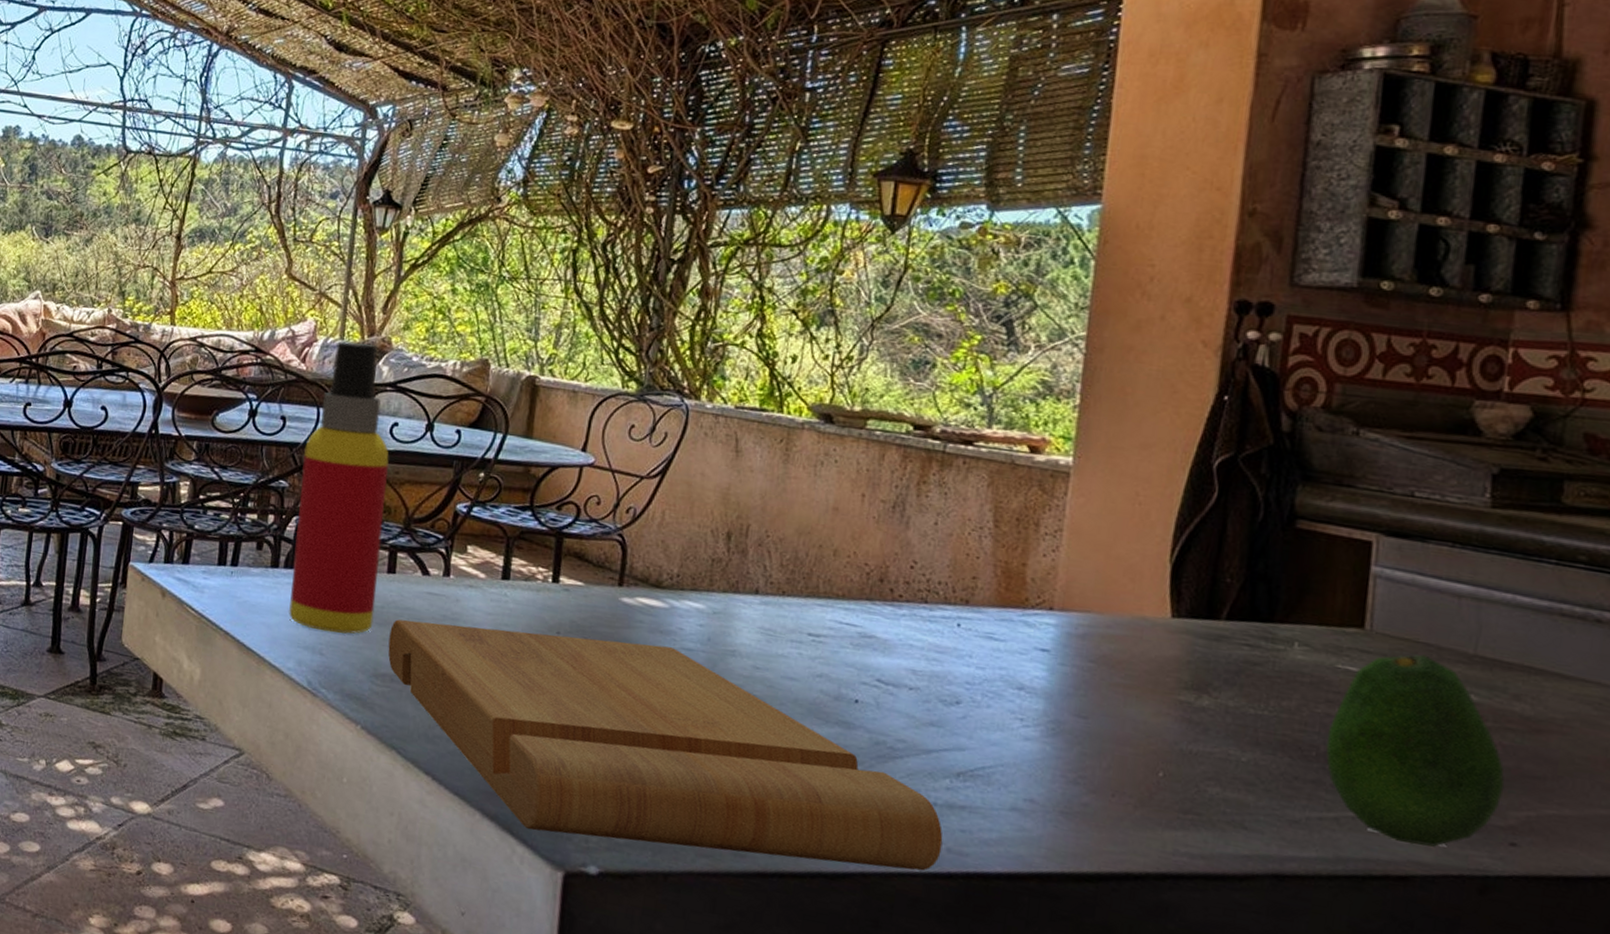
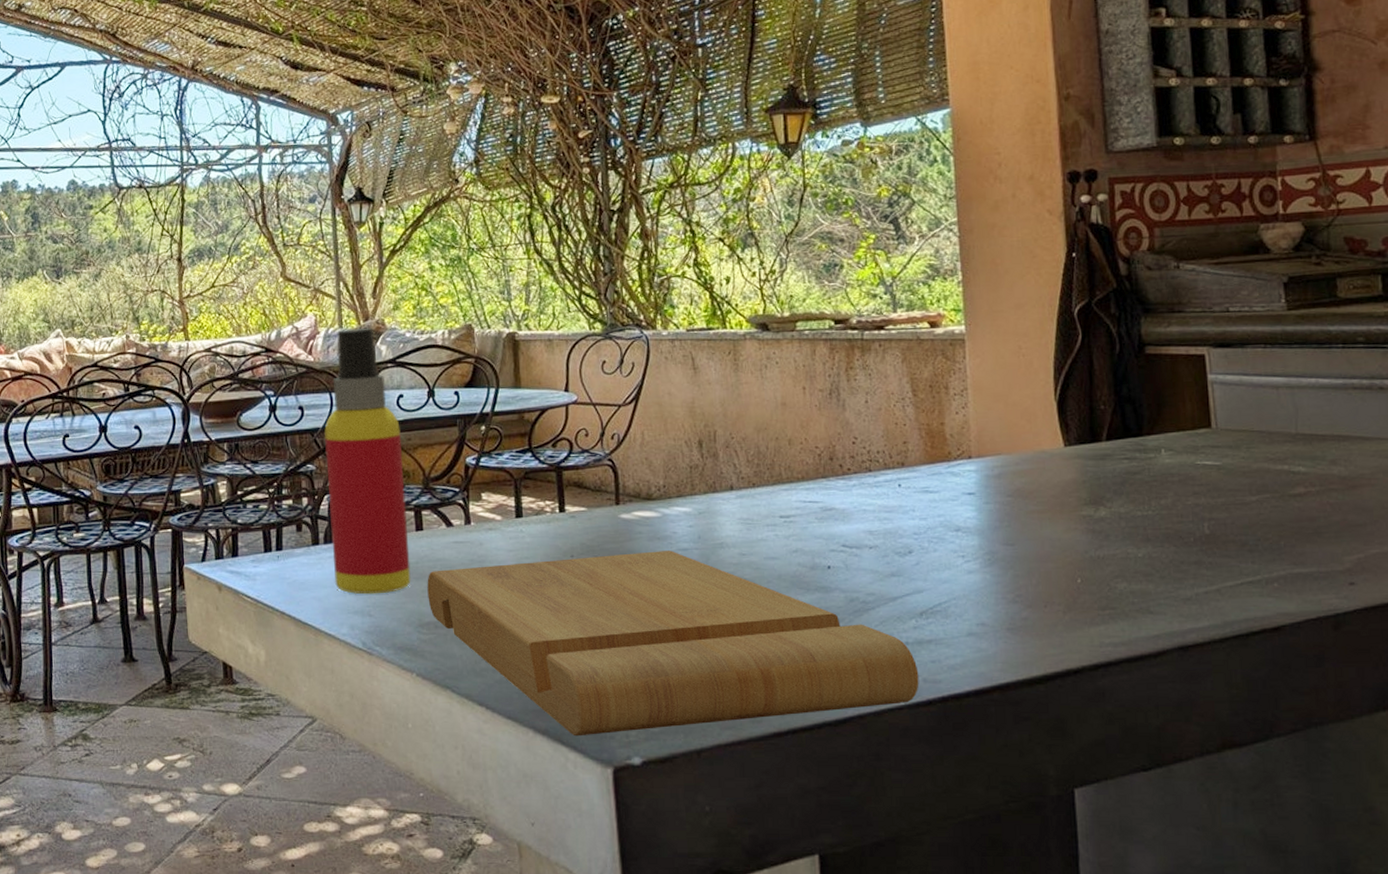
fruit: present [1325,654,1505,847] -> none [1199,441,1338,600]

